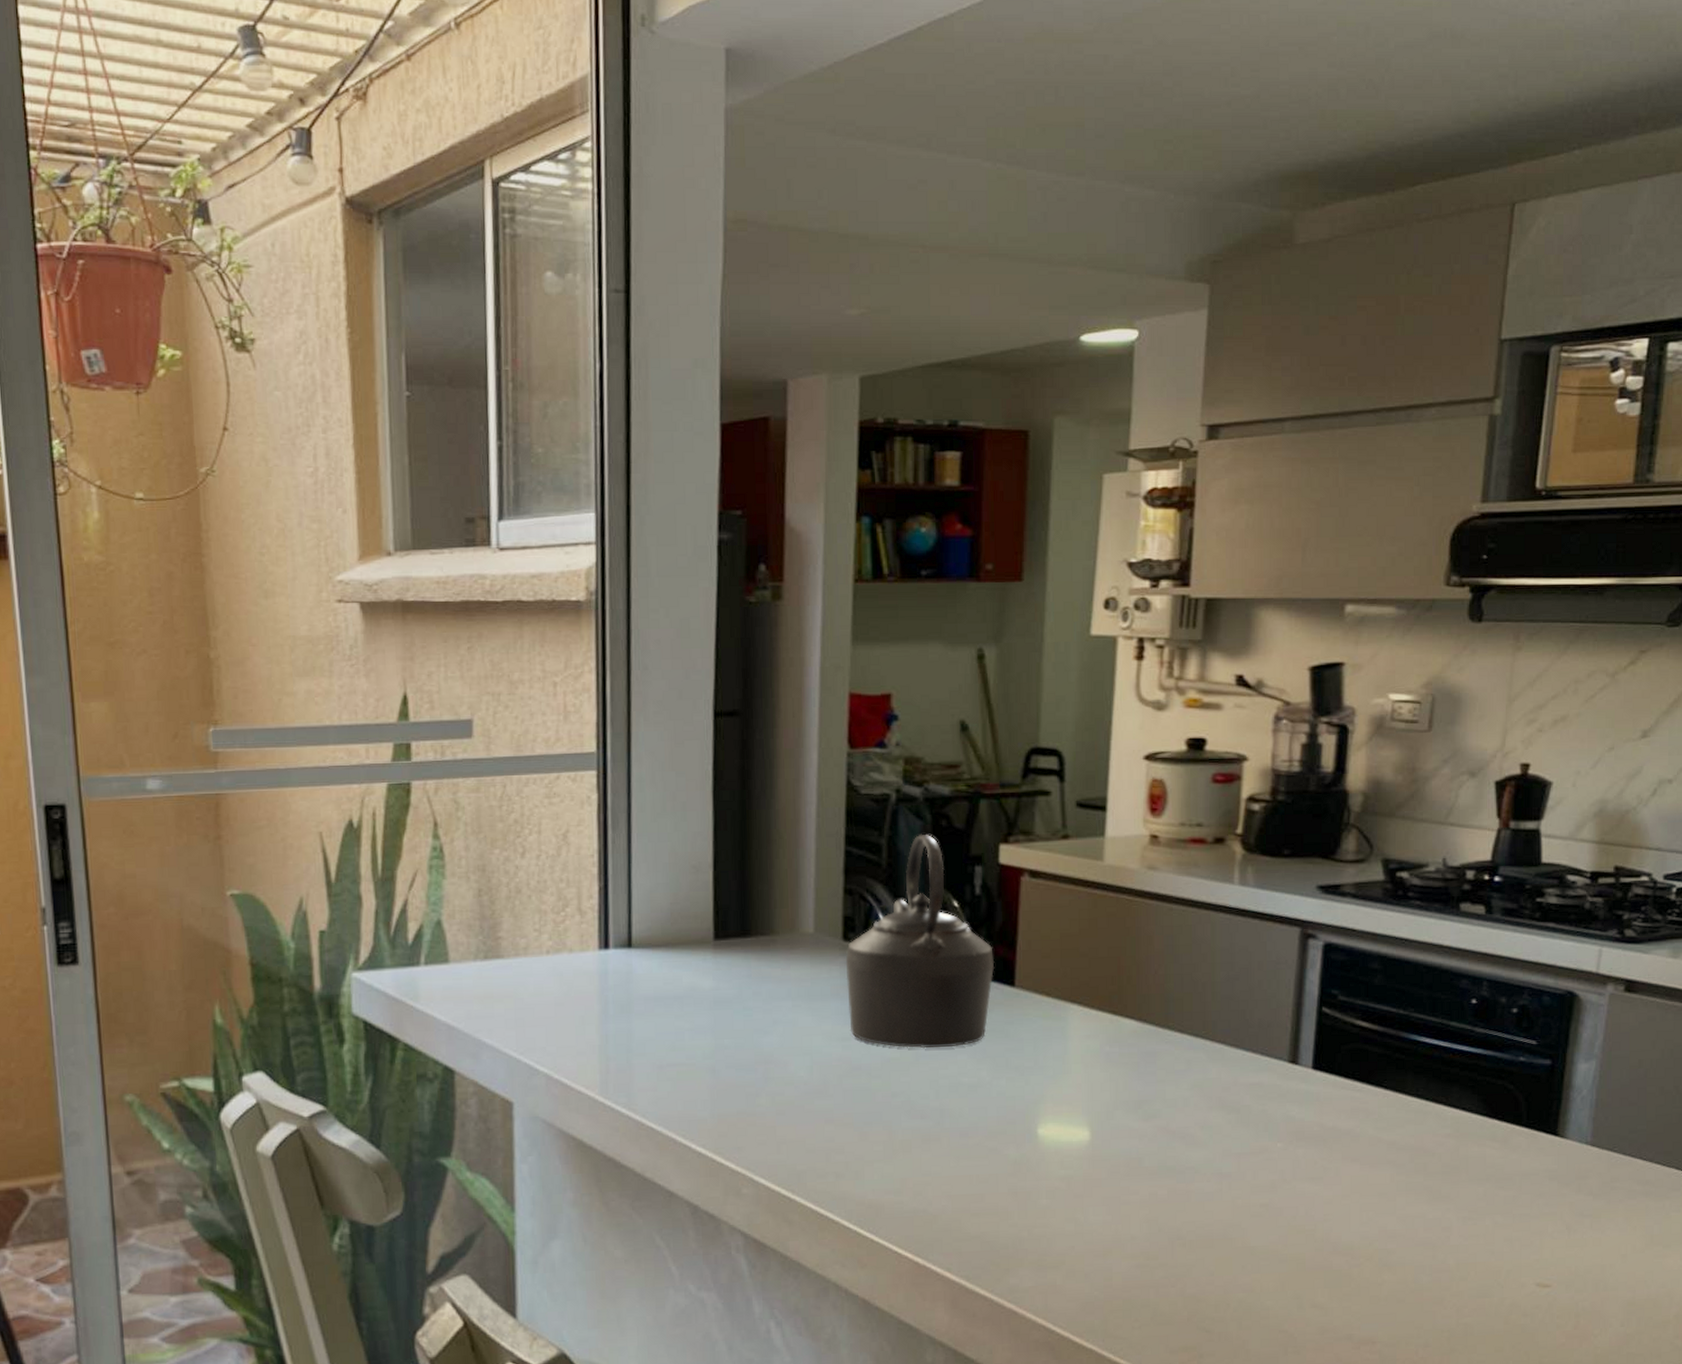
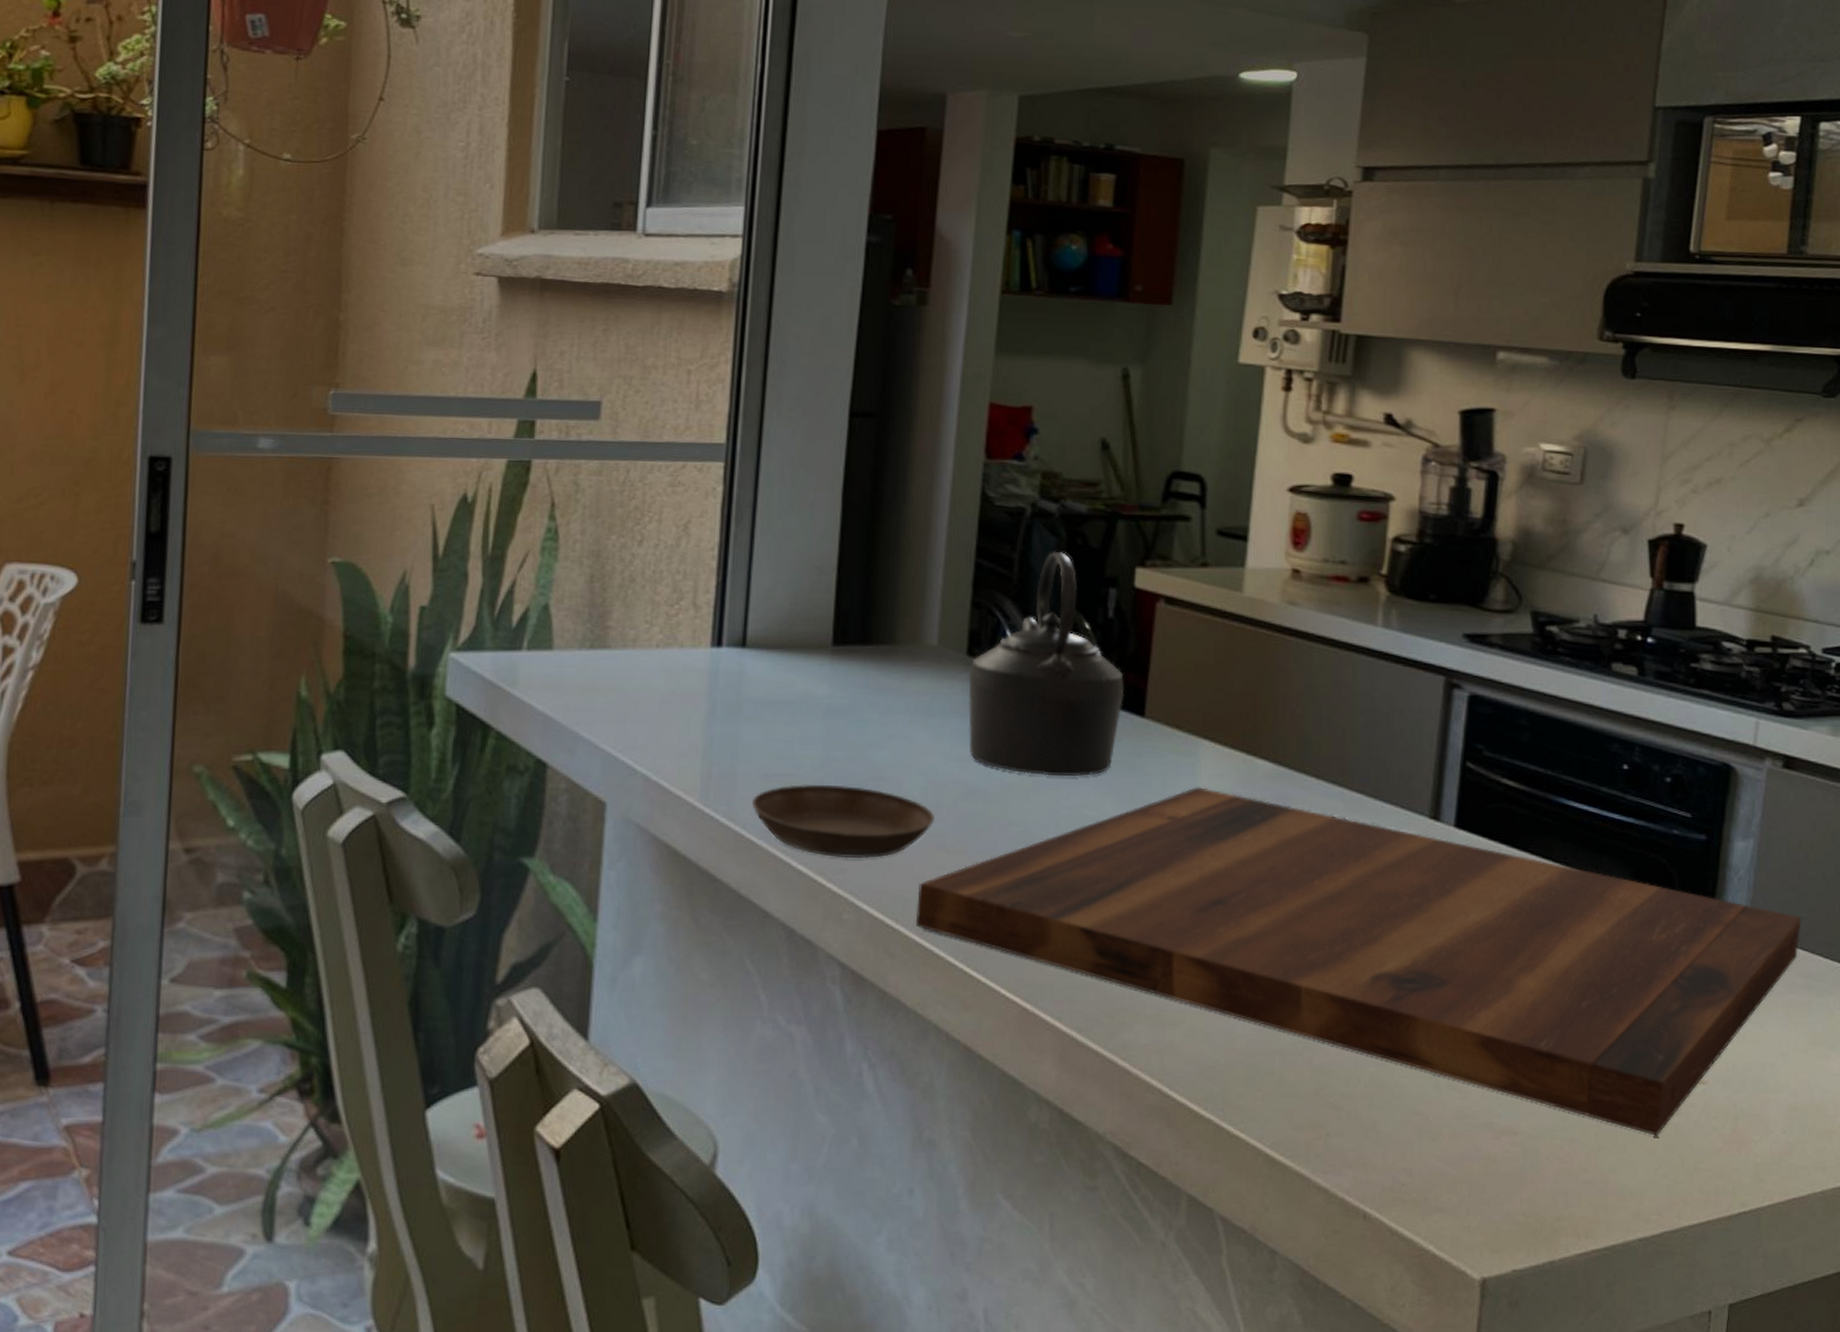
saucer: none [649,1070,821,1138] -> present [751,784,934,859]
cutting board: none [809,1049,1641,1336] -> present [915,787,1801,1136]

